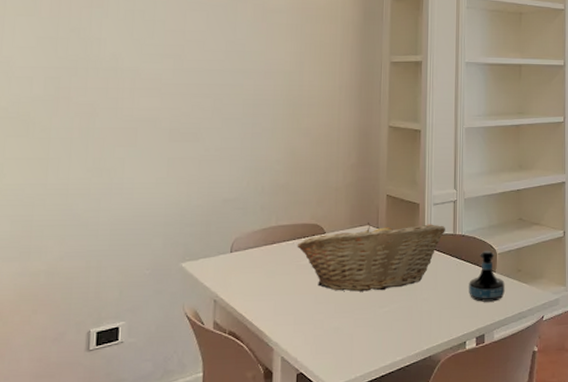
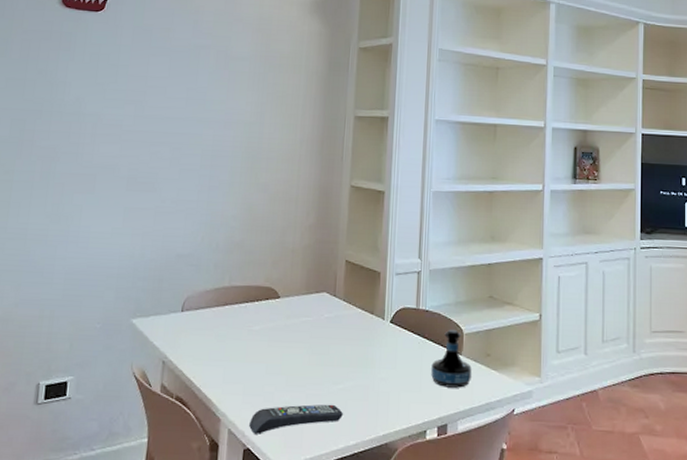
fruit basket: present [297,223,445,292] -> none [249,289,408,366]
remote control: none [301,326,389,359] -> present [249,404,343,434]

